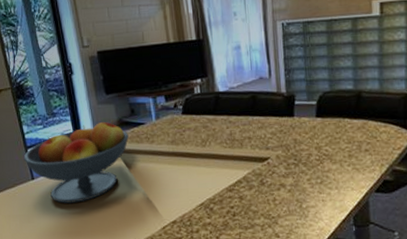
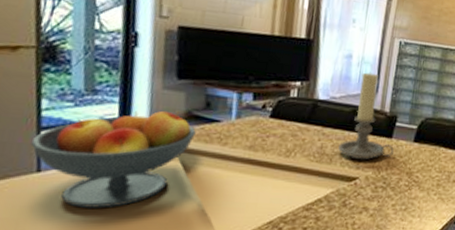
candle holder: none [246,58,298,141] -> present [338,71,394,160]

